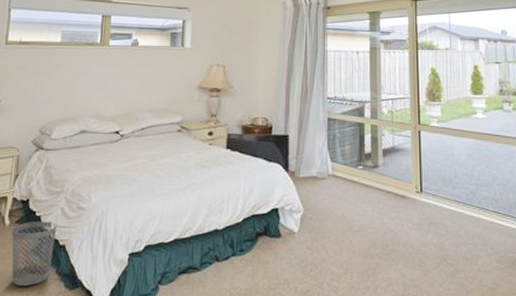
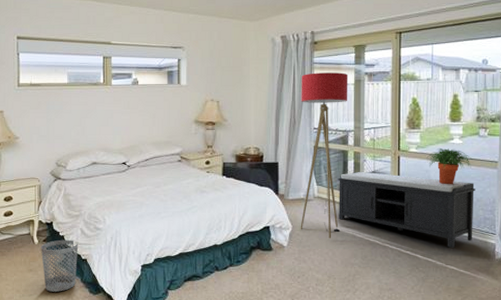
floor lamp: none [313,39,364,224] -> present [300,72,349,238]
bench: none [354,146,505,237] -> present [338,171,476,248]
potted plant: none [449,123,498,164] -> present [426,148,473,185]

